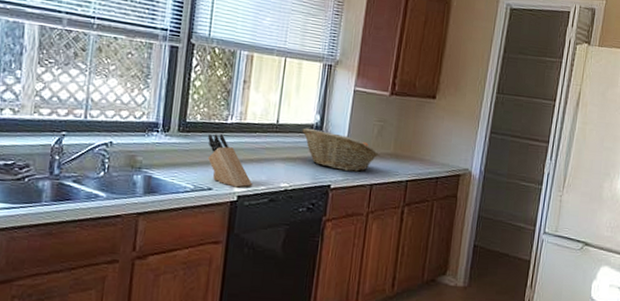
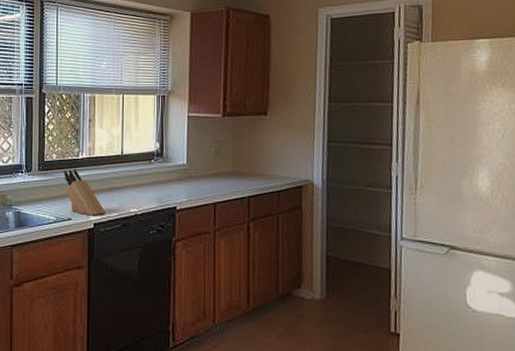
fruit basket: present [302,128,379,172] -> none [145,155,219,192]

